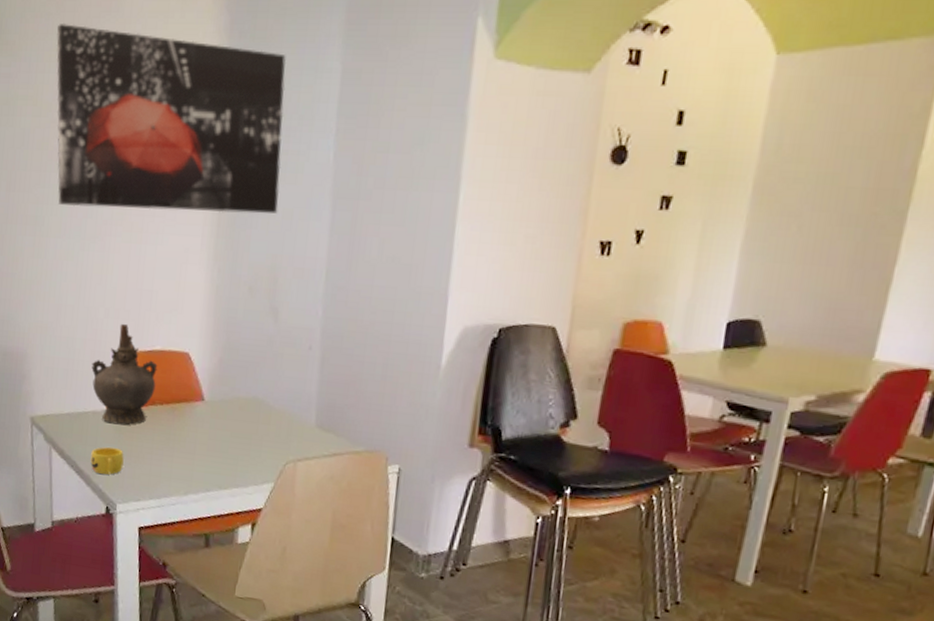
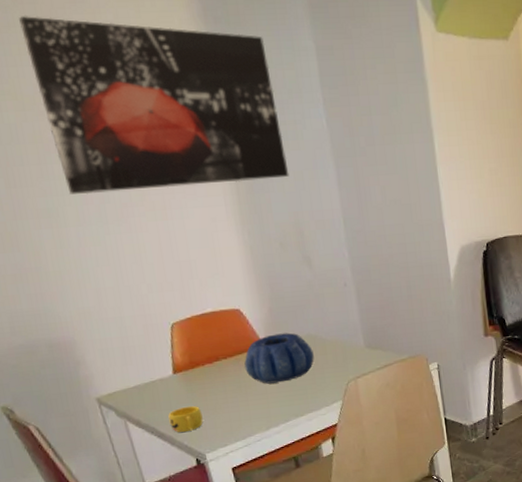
ceremonial vessel: present [91,323,158,425] -> none [147,294,216,386]
decorative bowl: none [178,388,256,446] -> present [244,332,315,384]

